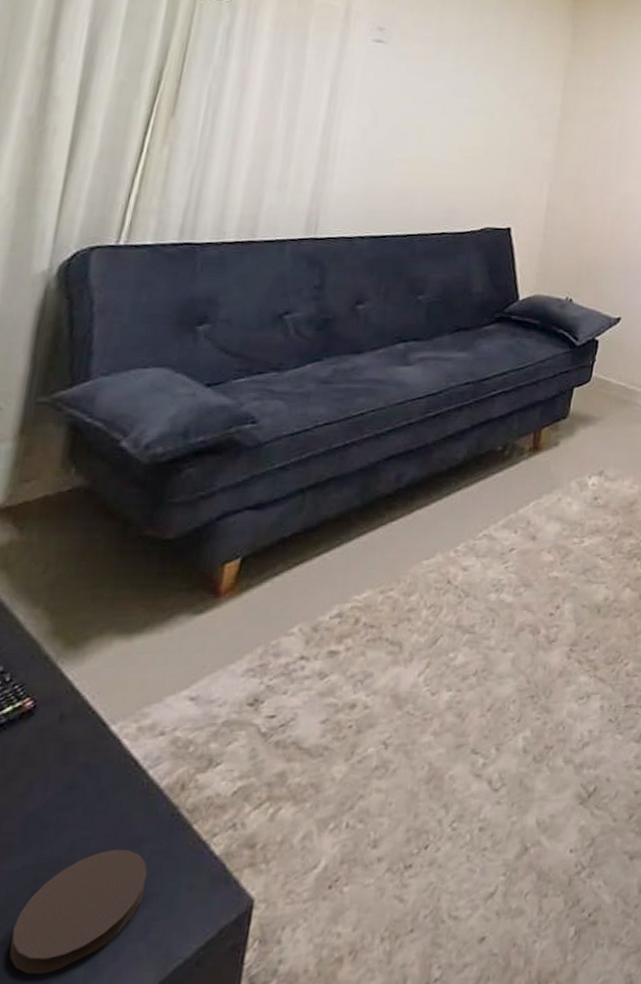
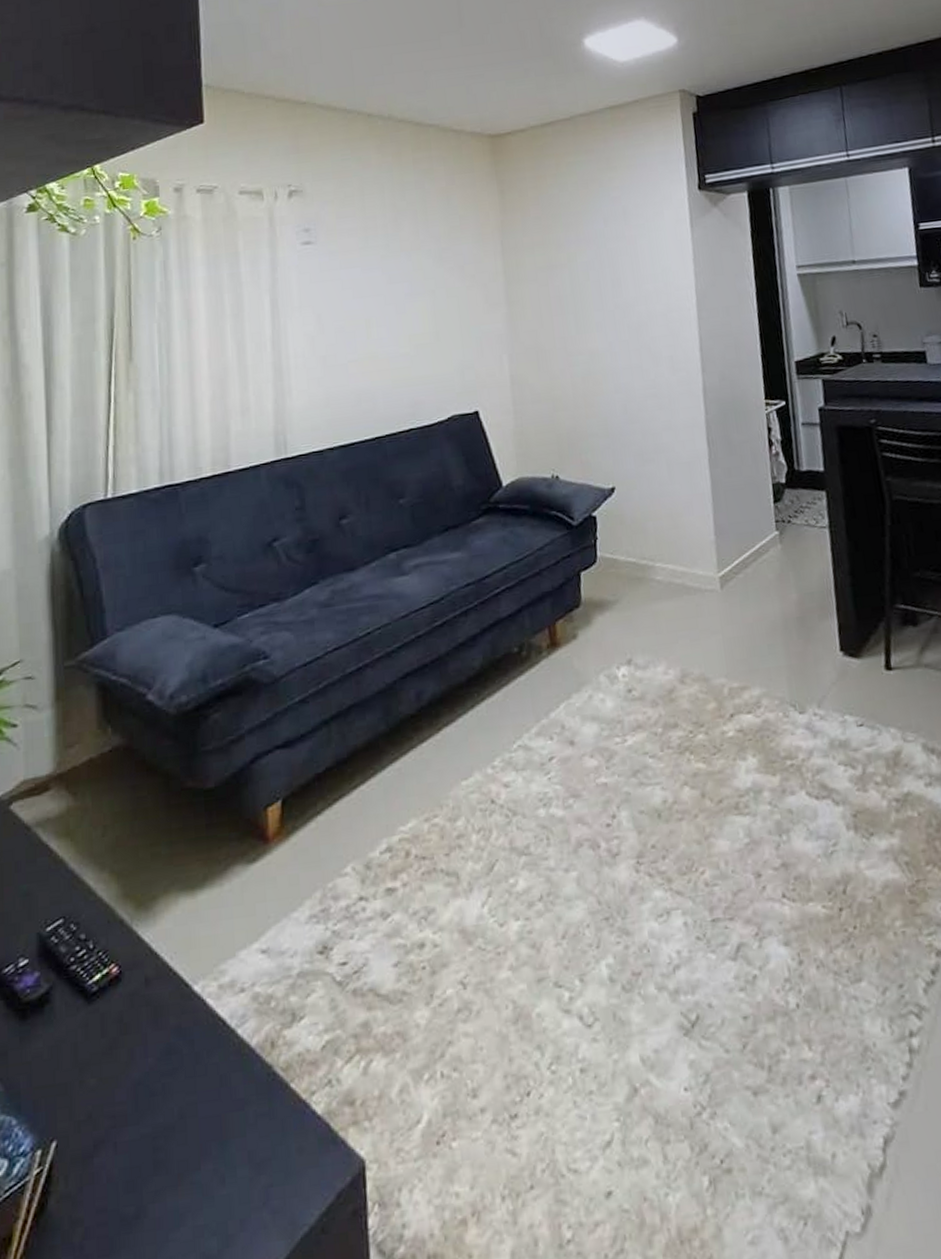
coaster: present [9,849,148,975] -> none [143,1113,258,1247]

